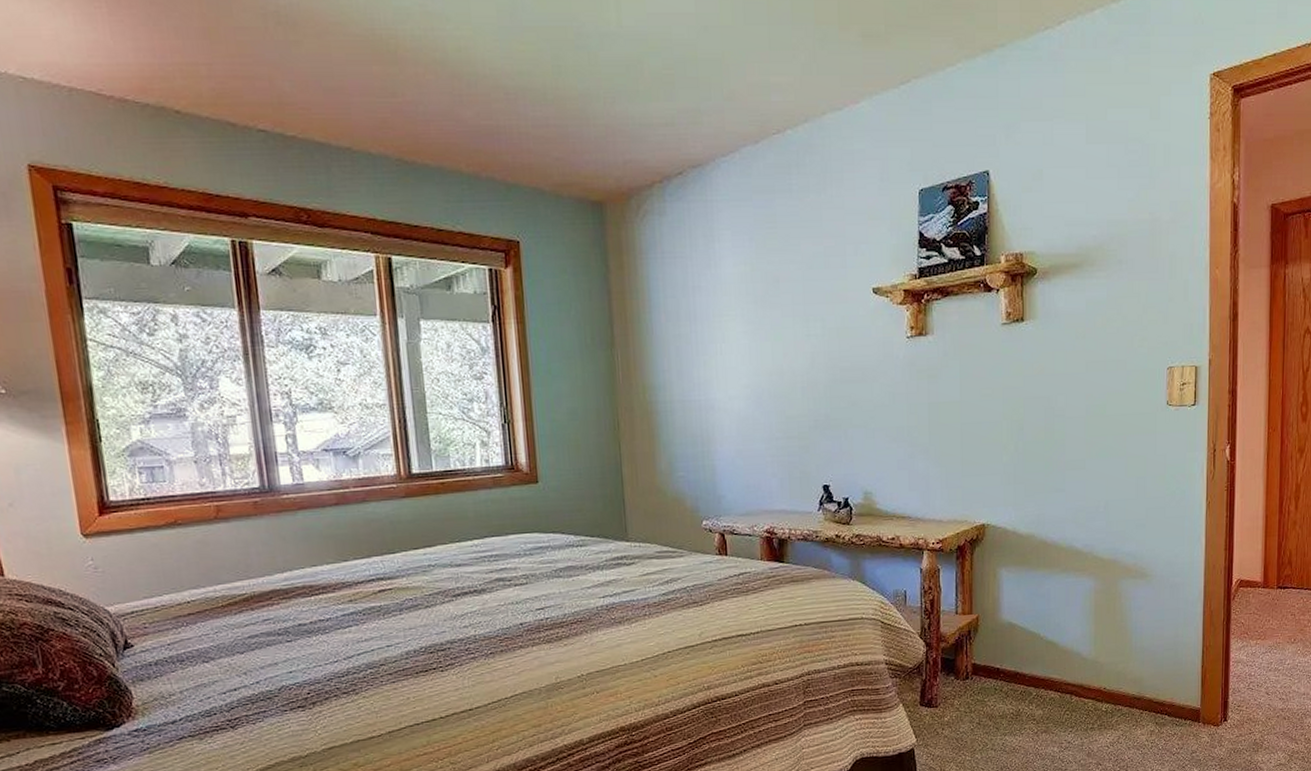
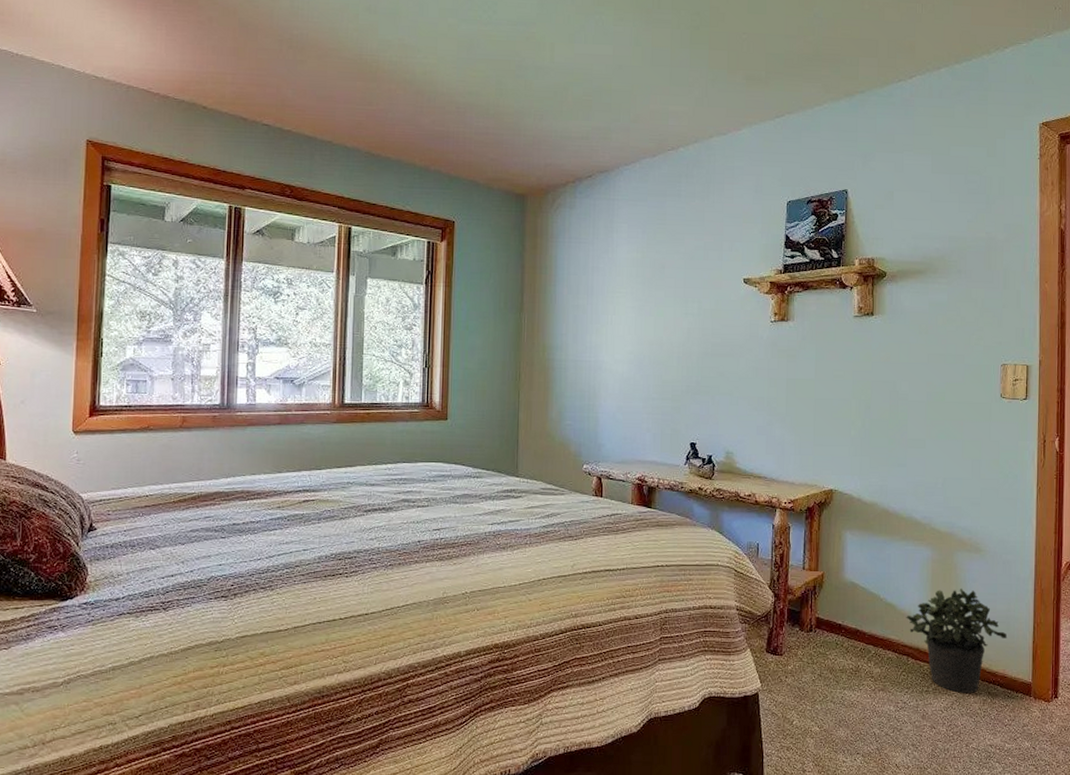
potted plant: none [1068,617,1176,727] -> present [906,588,1008,693]

